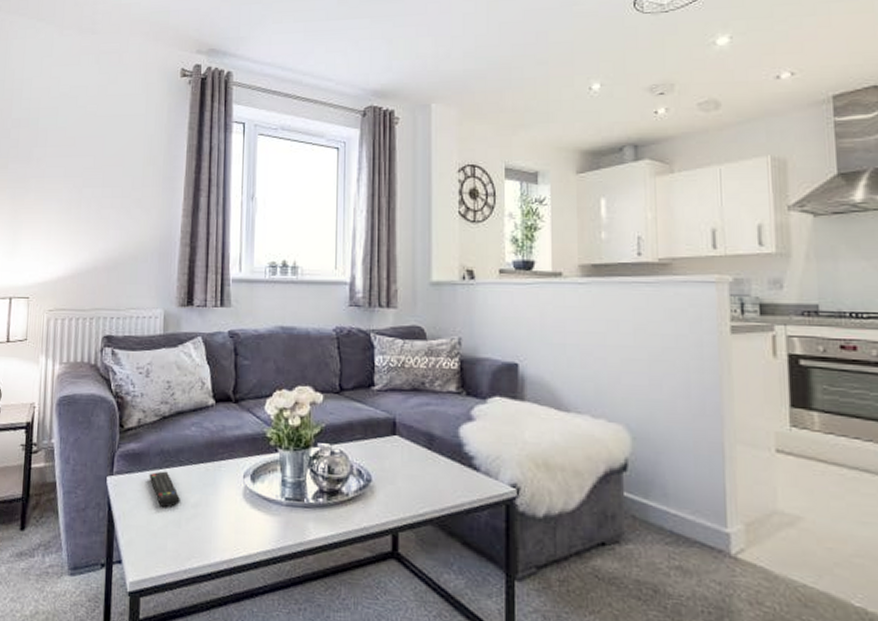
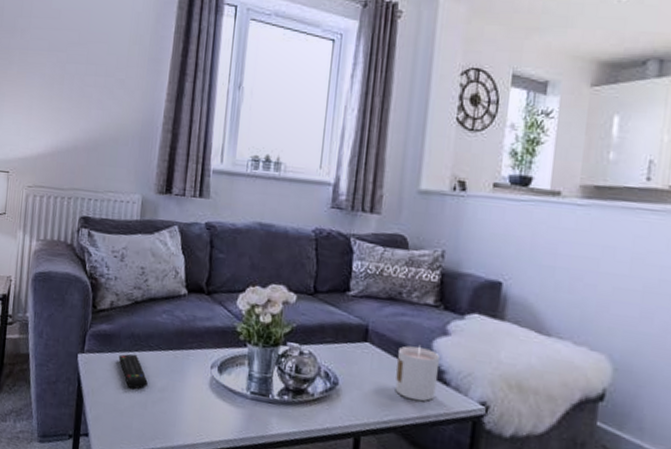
candle: none [426,432,468,490] -> present [395,344,441,402]

